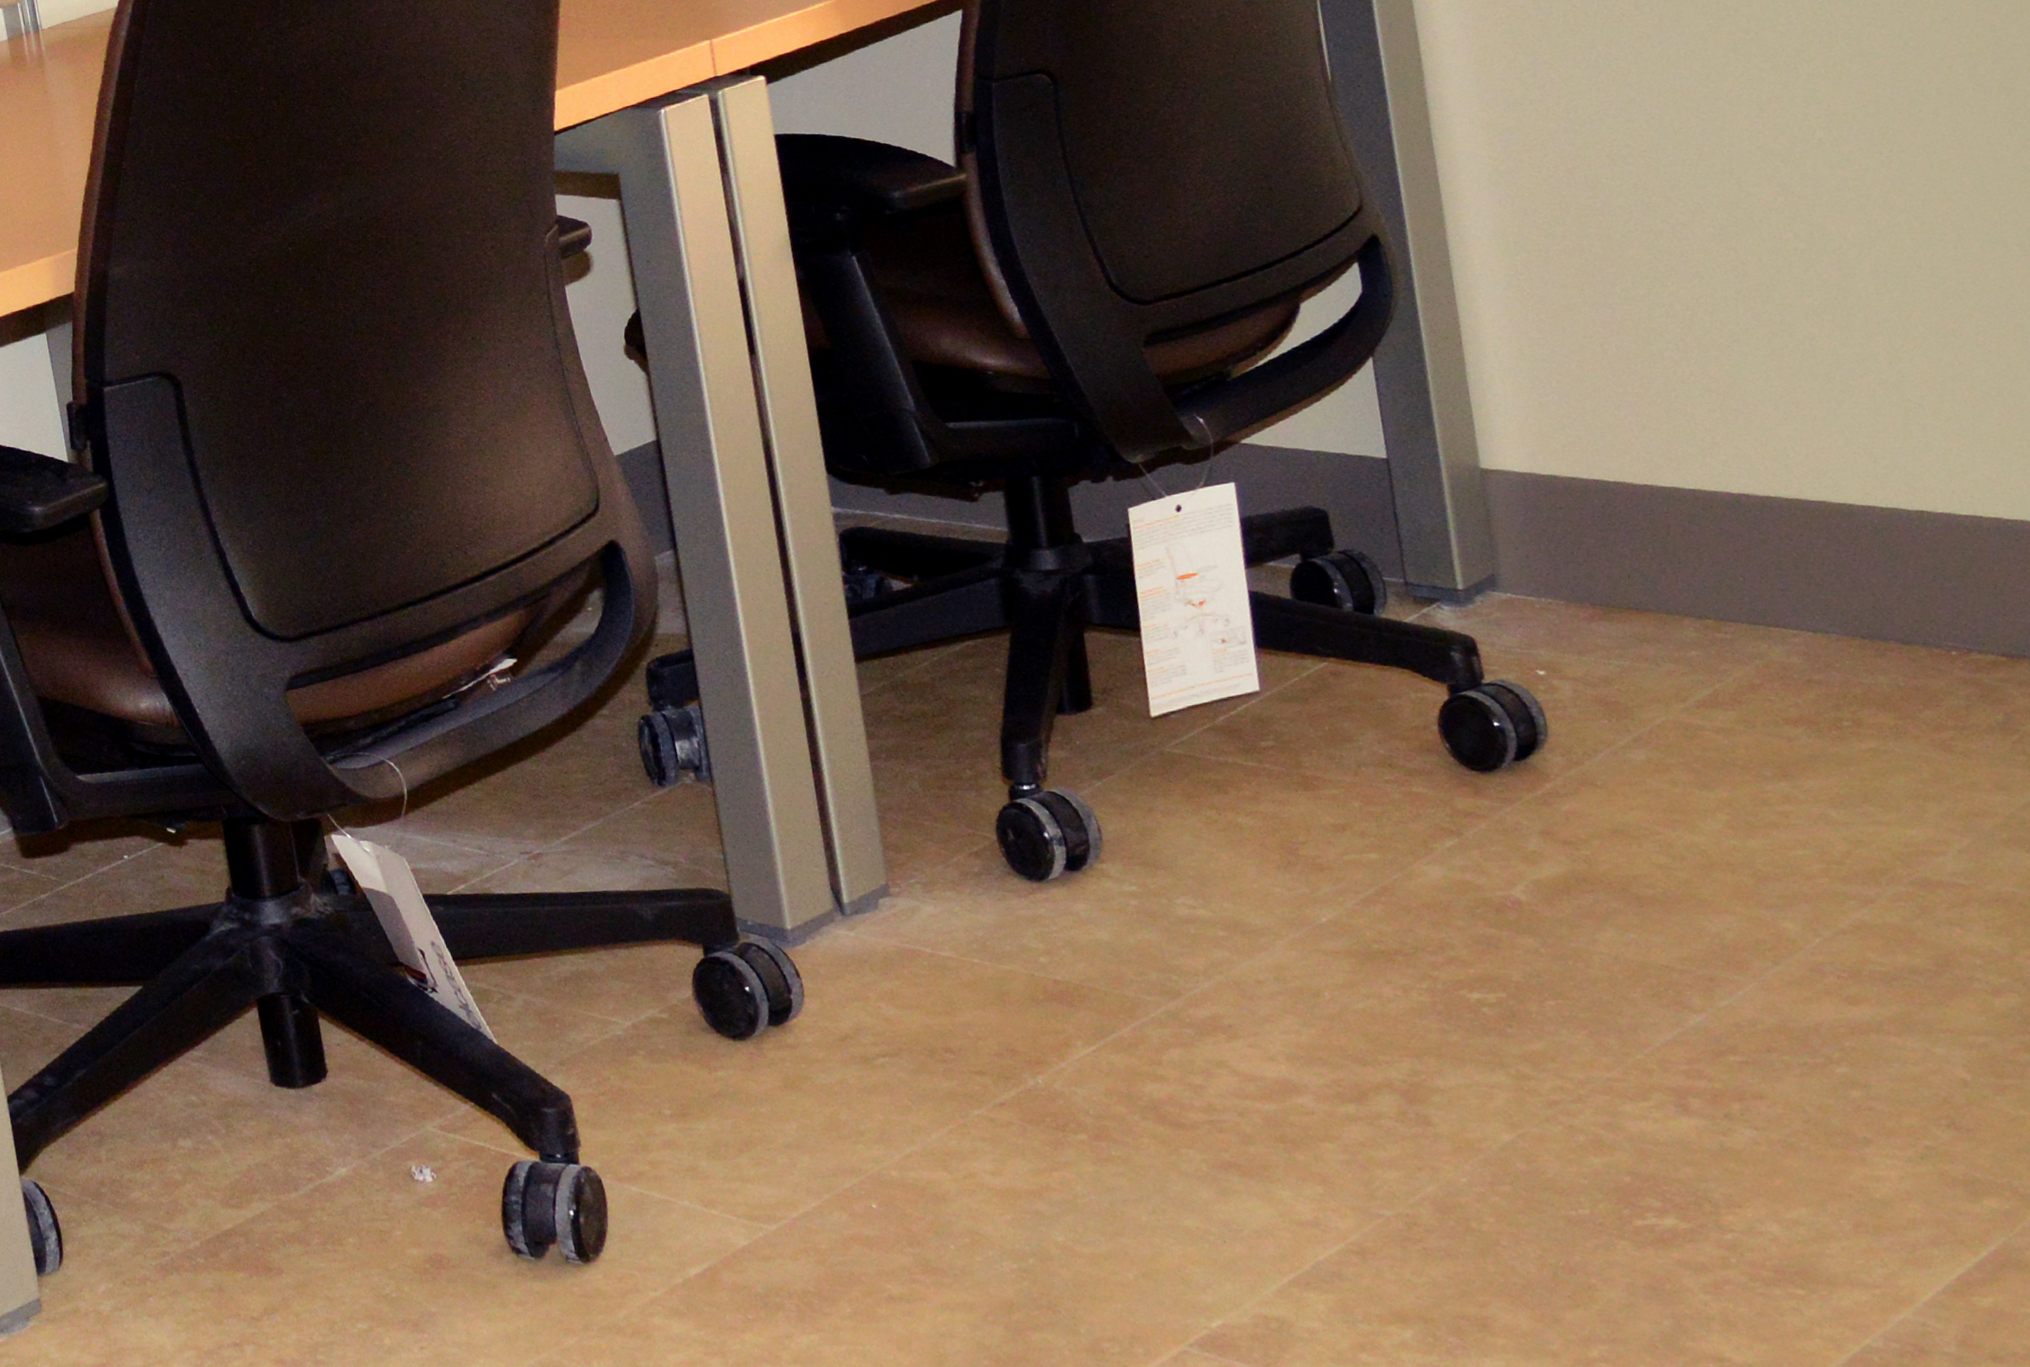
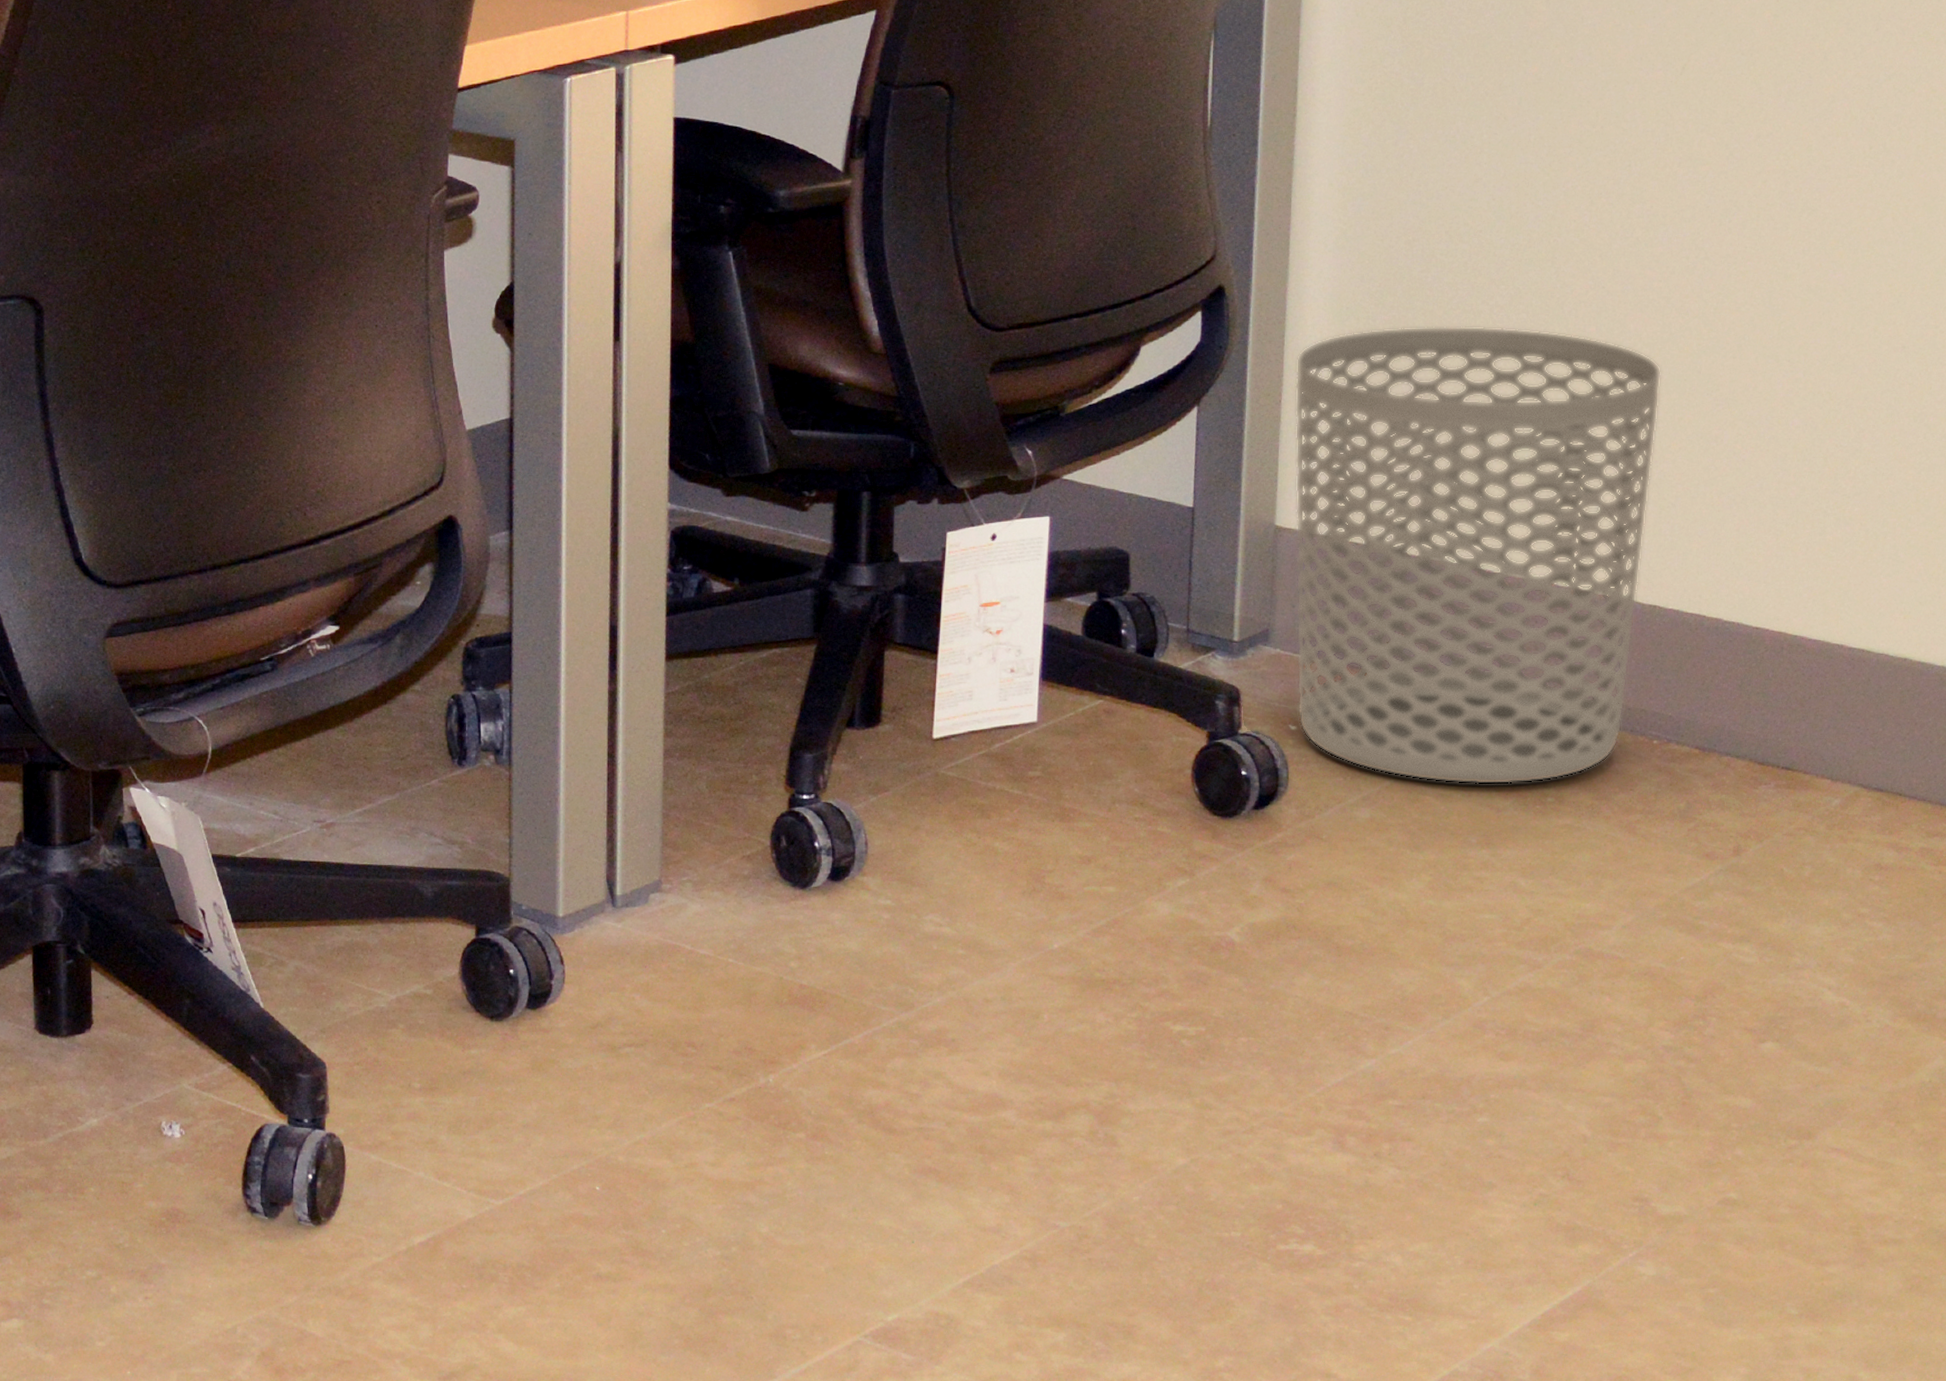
waste bin: none [1469,243,1913,716] -> present [1295,326,1661,785]

